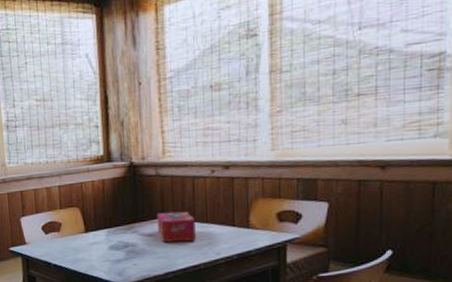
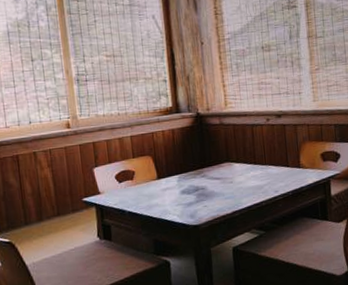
tissue box: present [156,211,196,242] -> none [222,155,257,184]

